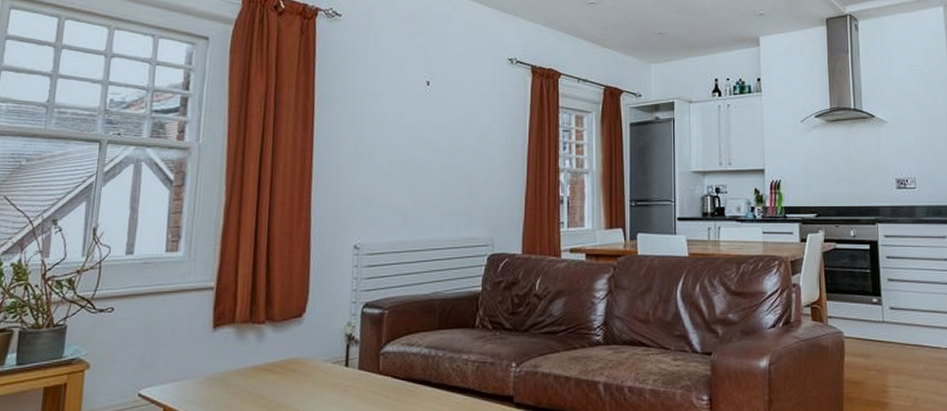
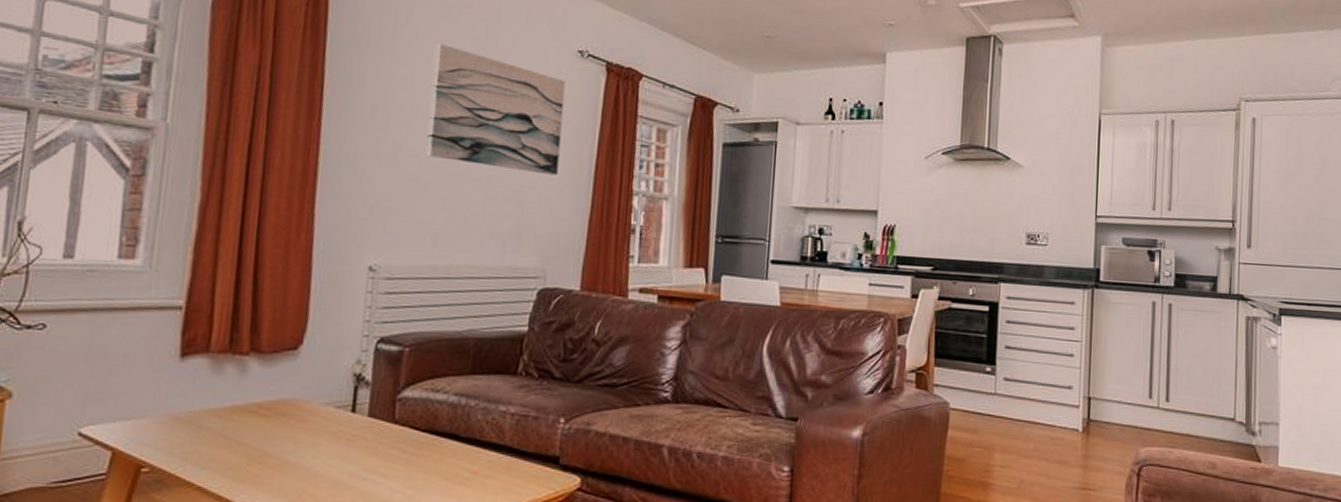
wall art: none [394,62,500,160] -> present [425,42,566,175]

